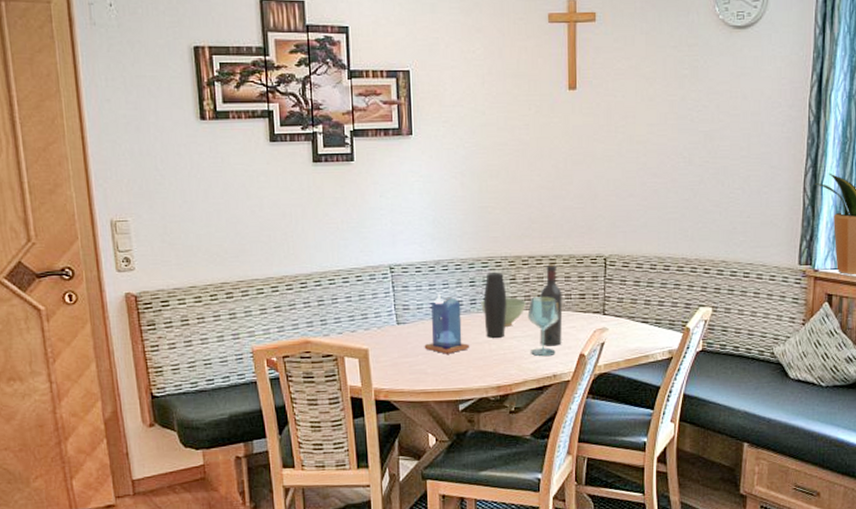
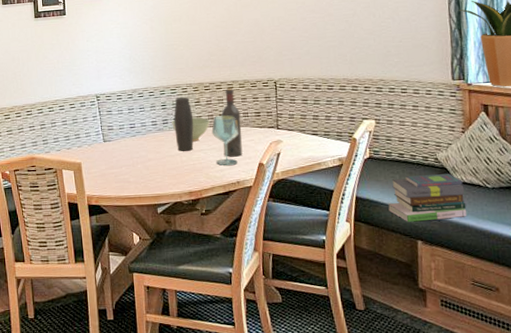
candle: present [424,293,470,354] -> none [126,116,165,166]
books: none [717,370,798,423] -> present [388,174,467,222]

